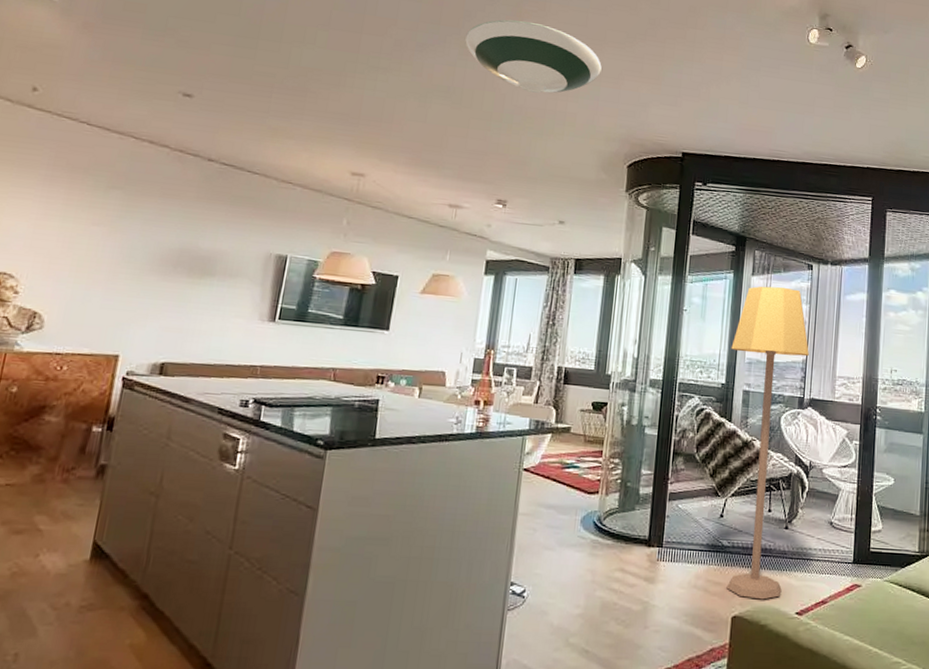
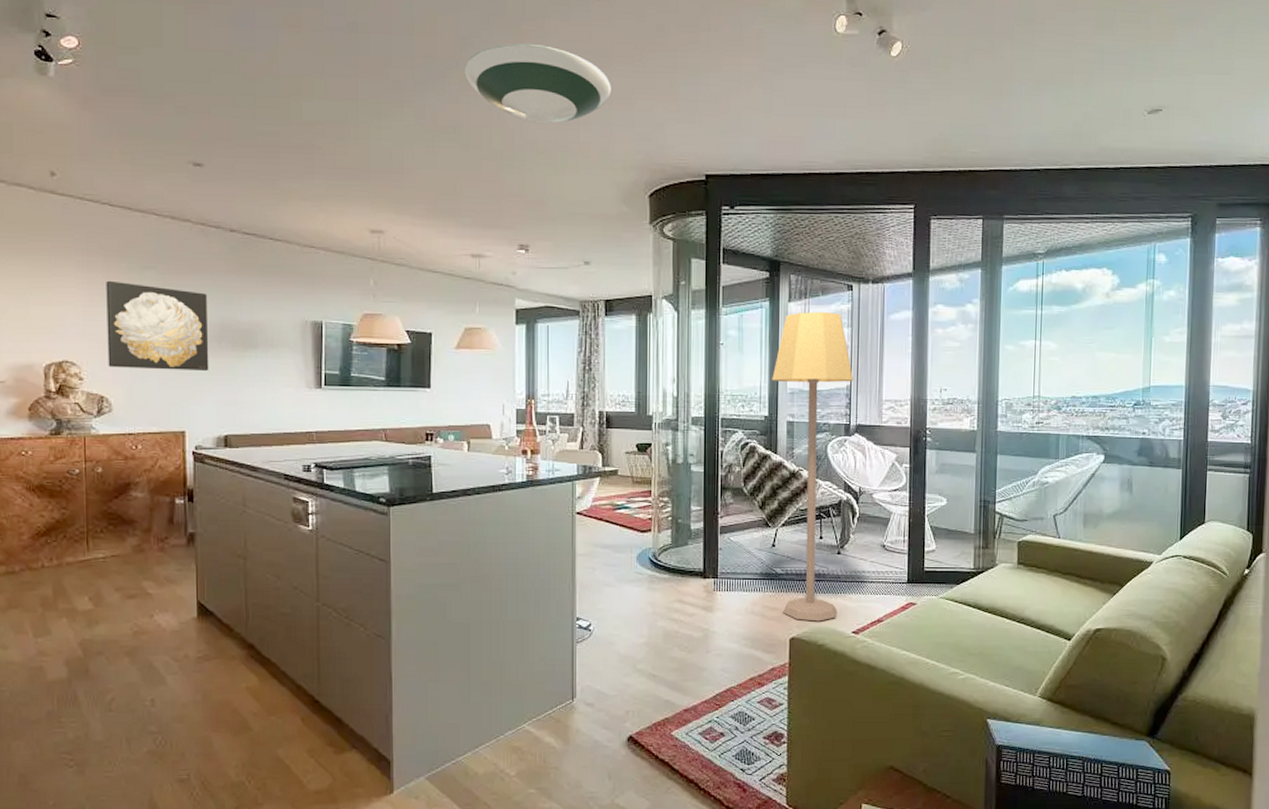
wall art: none [49,196,171,296] -> present [106,280,209,372]

